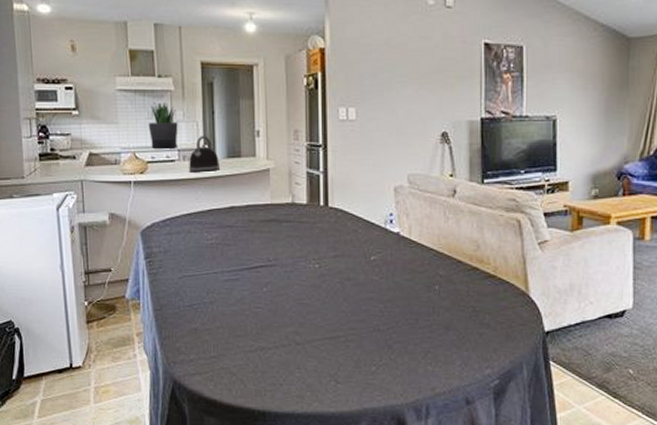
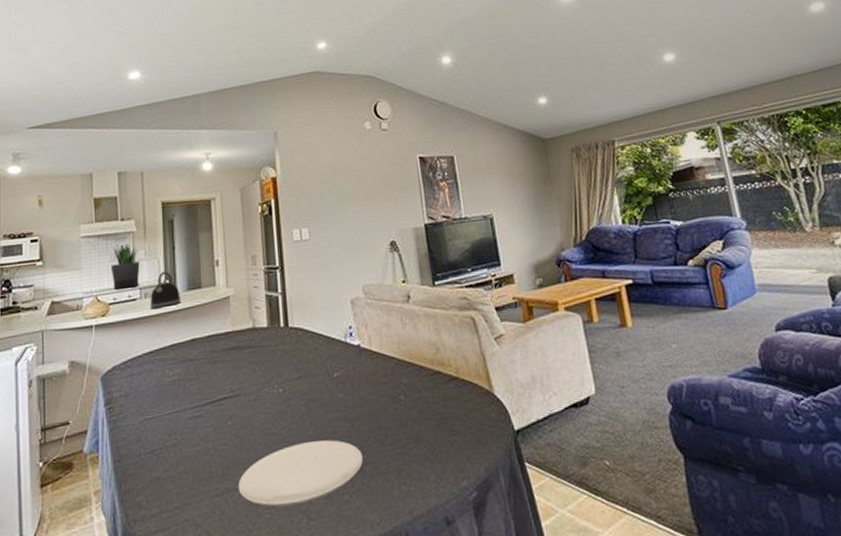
plate: none [271,316,393,369] -> present [238,439,364,507]

